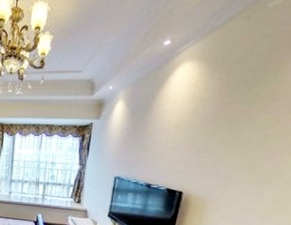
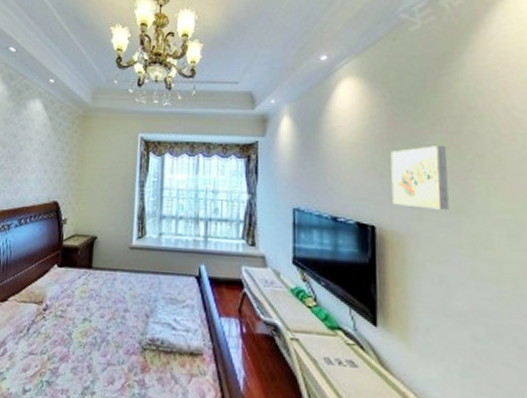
wall art: none [203,125,272,181] -> present [390,146,449,210]

